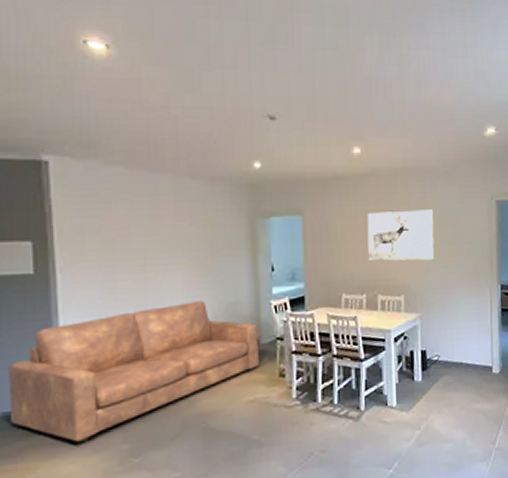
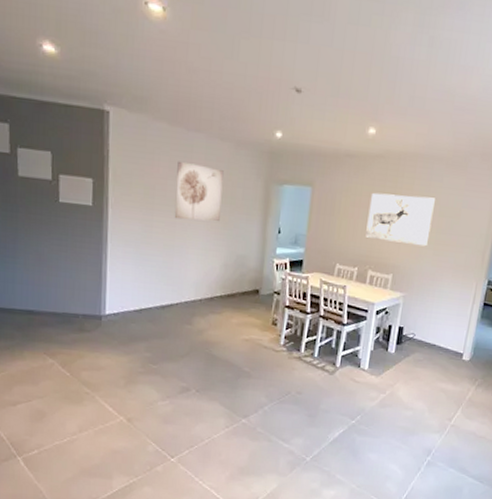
sofa: present [8,300,259,443] -> none [69,248,260,345]
wall art: none [141,207,201,274] -> present [174,161,224,222]

